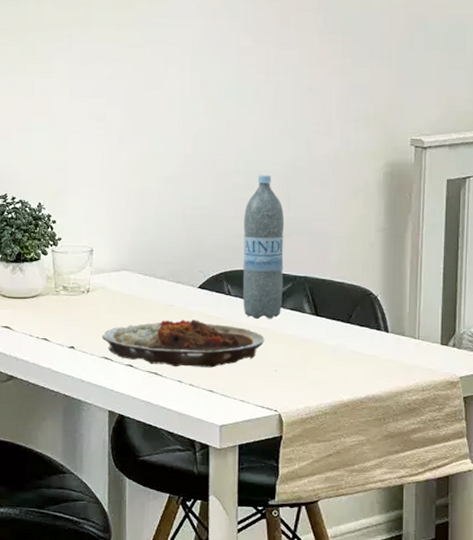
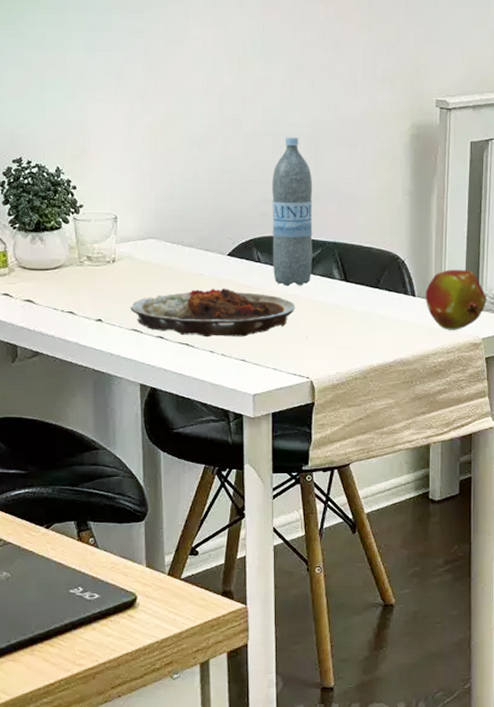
fruit: none [399,306,465,368] -> present [425,270,487,330]

